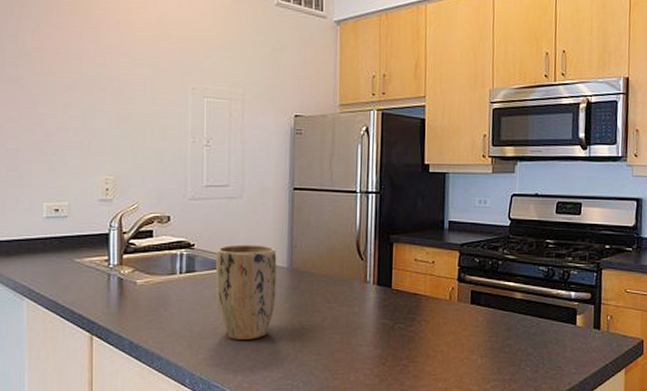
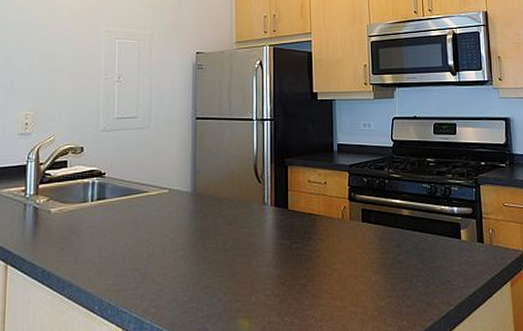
plant pot: present [216,244,277,340] -> none [124,171,182,264]

